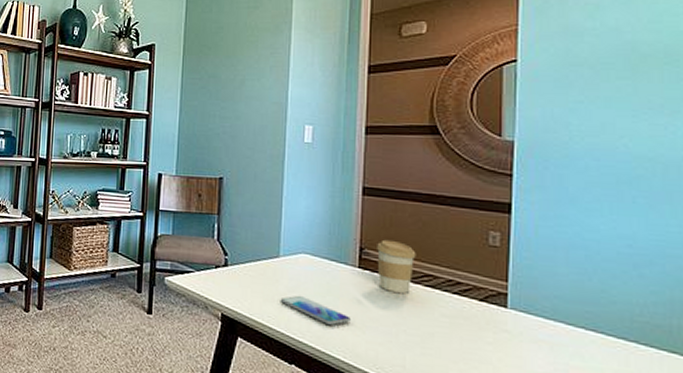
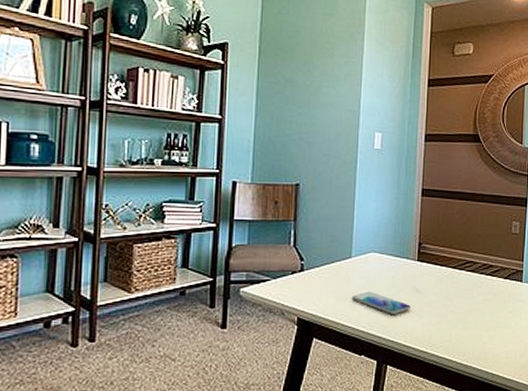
coffee cup: present [377,239,416,293] -> none [432,234,462,279]

